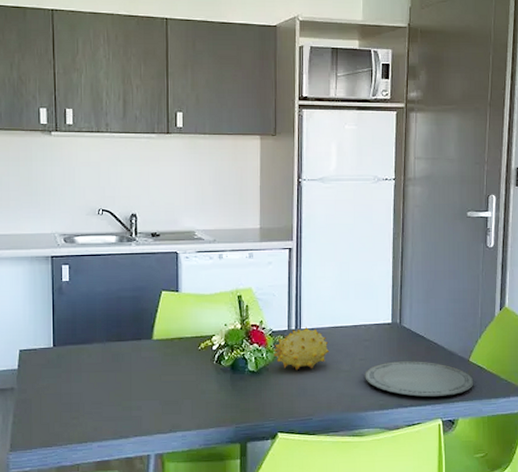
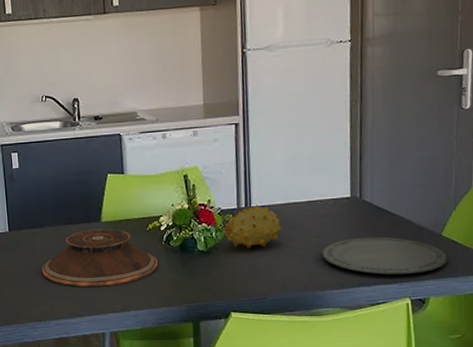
plate: none [87,347,208,407] -> present [42,229,158,288]

